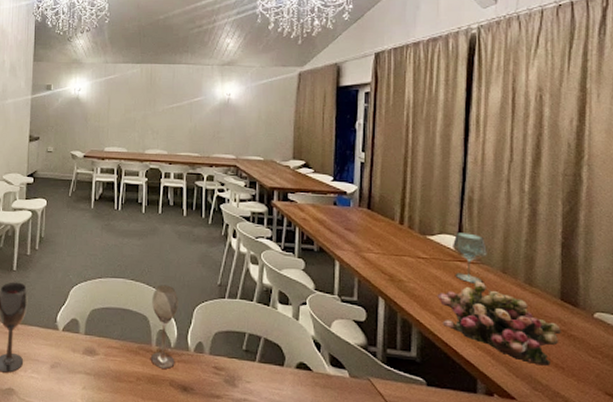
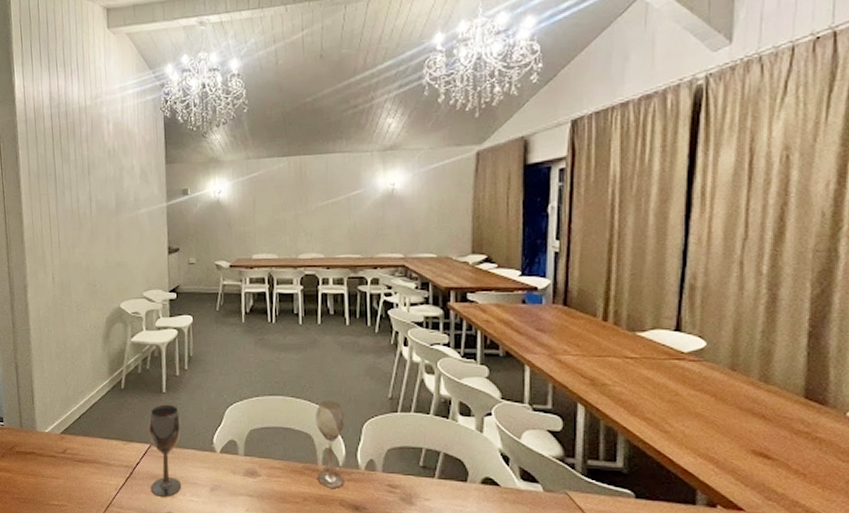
flower arrangement: present [437,281,561,366] -> none [649,381,804,473]
wine glass: present [453,232,487,284] -> none [669,326,712,384]

